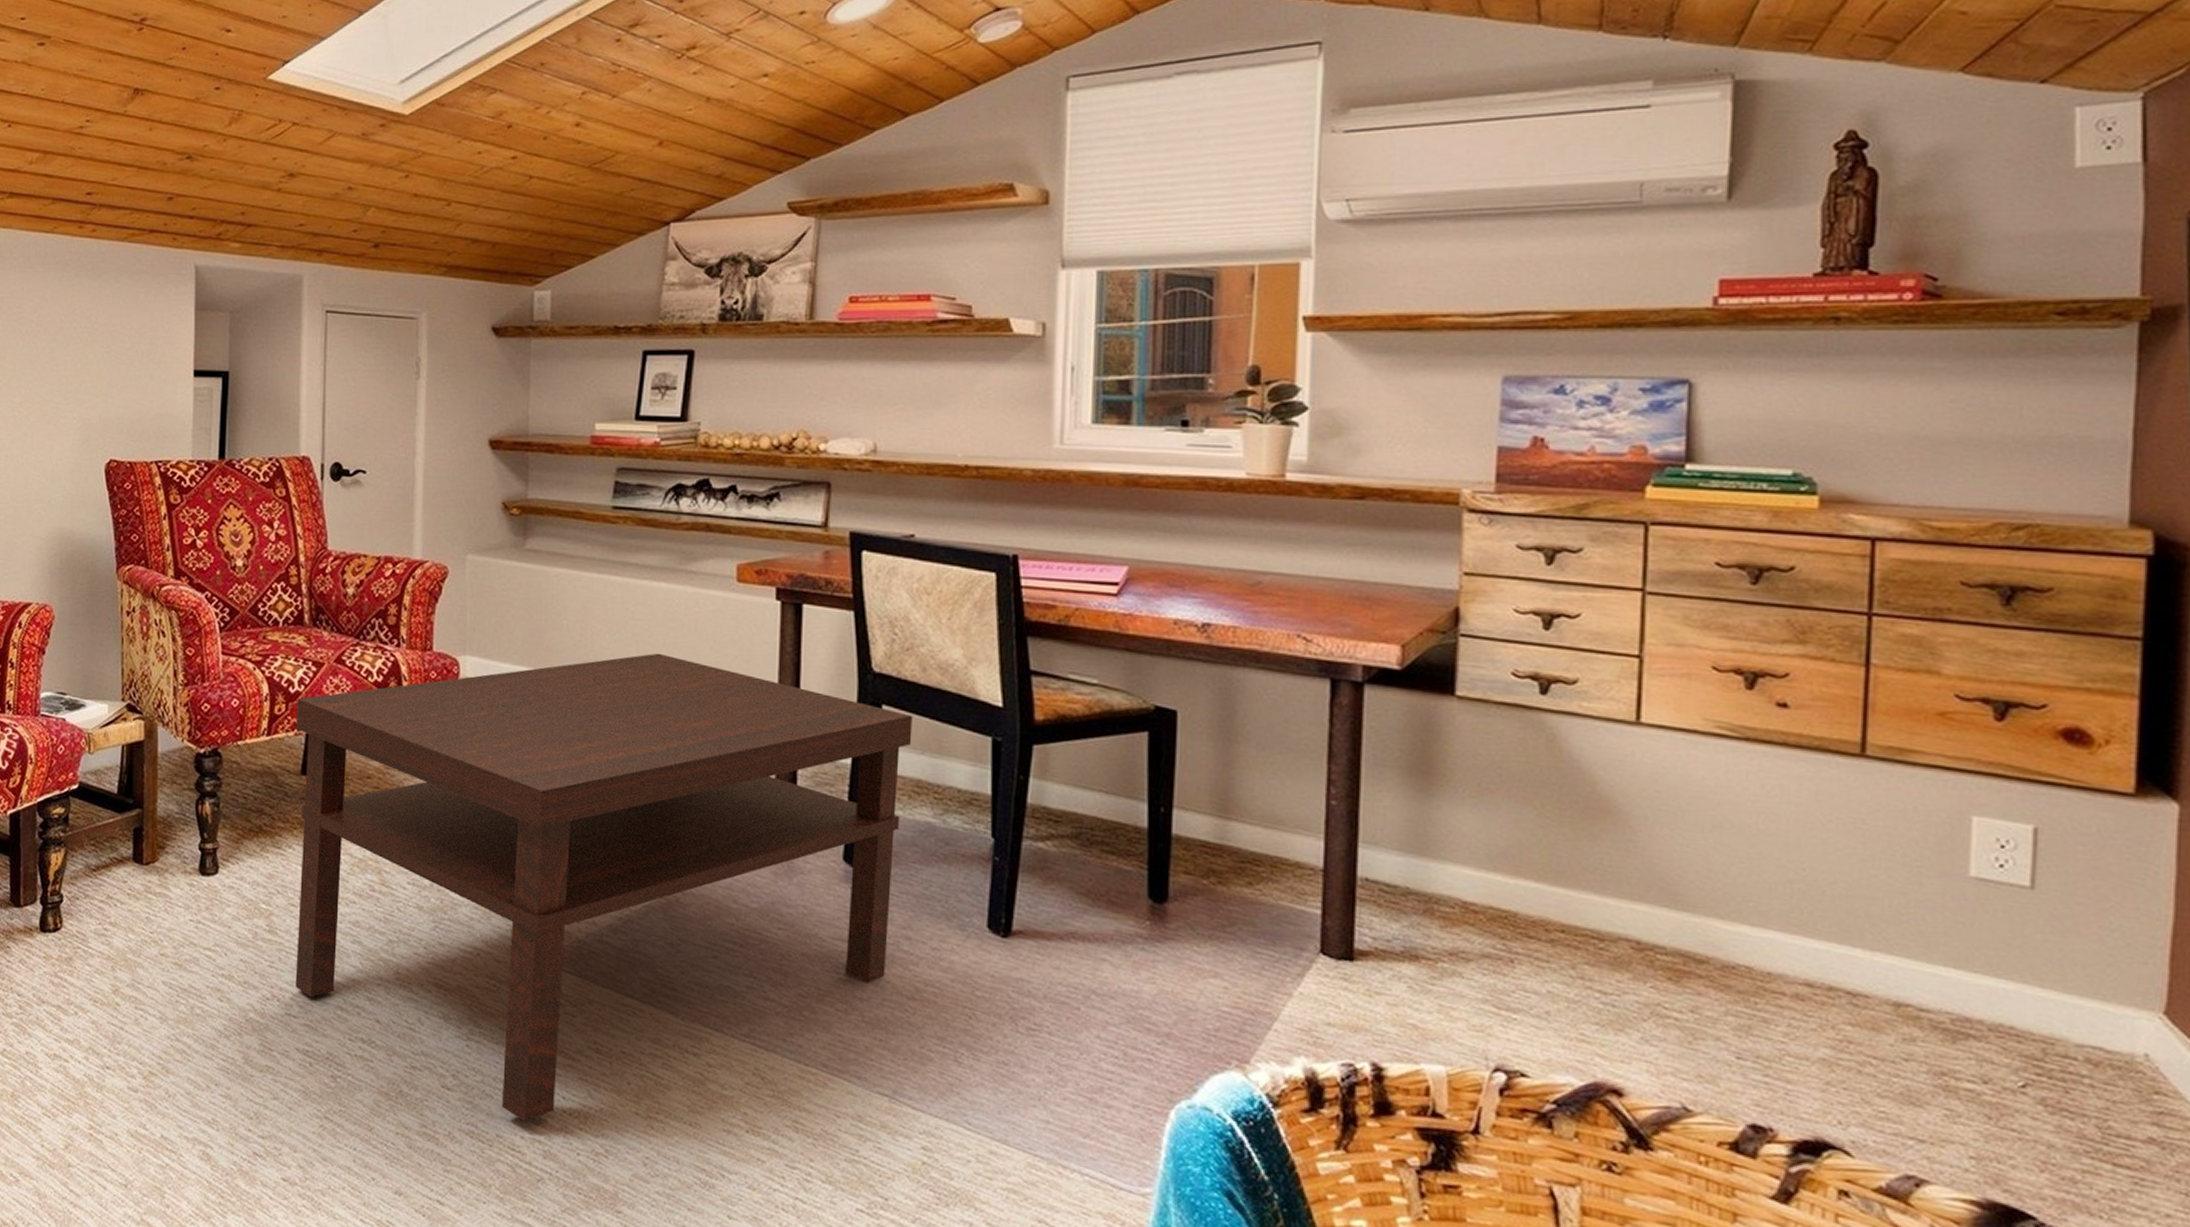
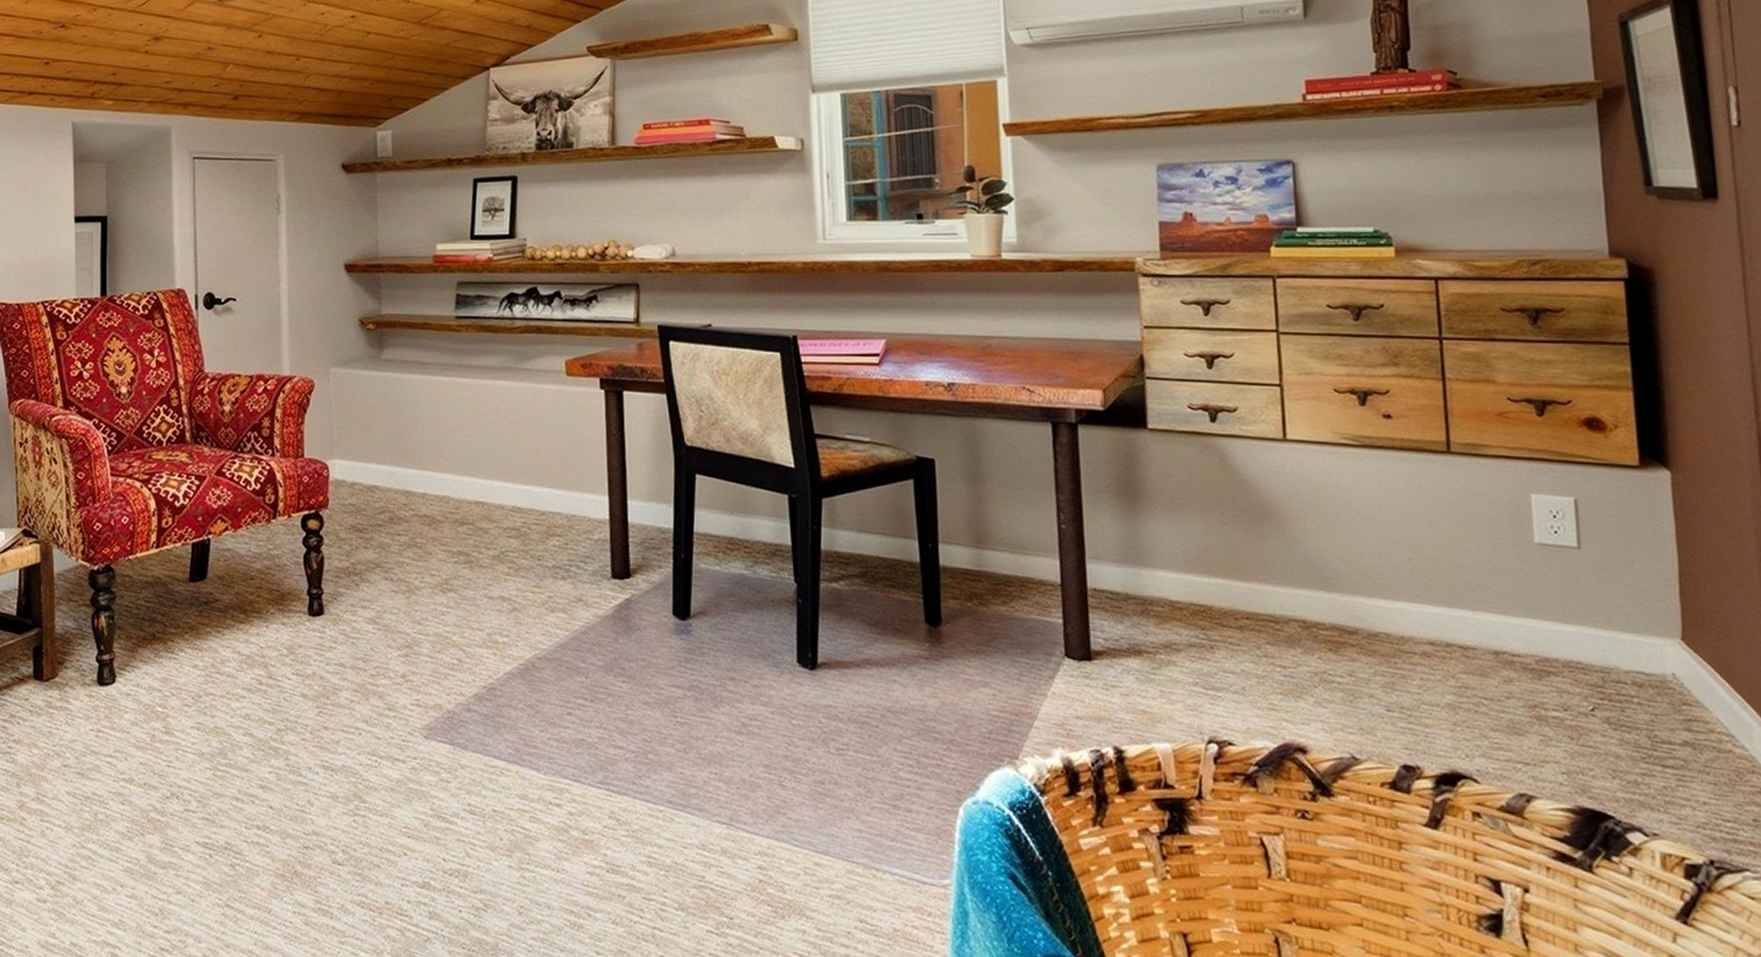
coffee table: present [295,653,913,1122] -> none [182,443,723,887]

